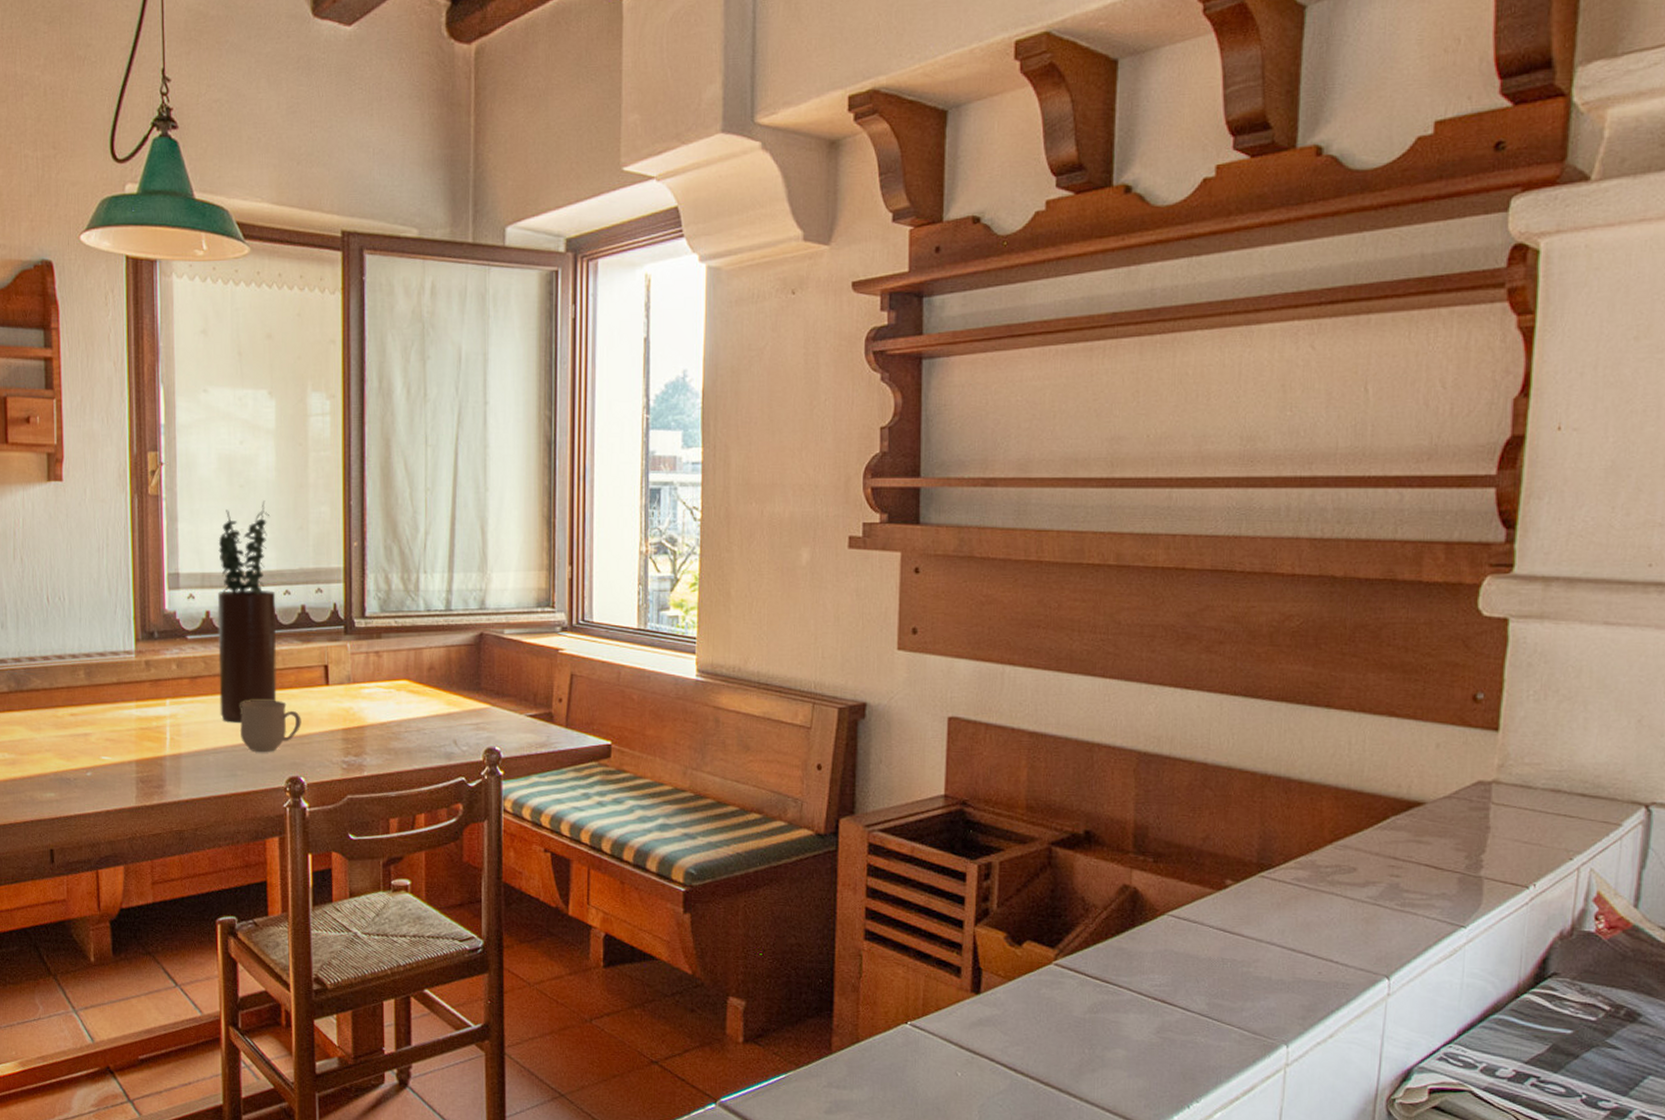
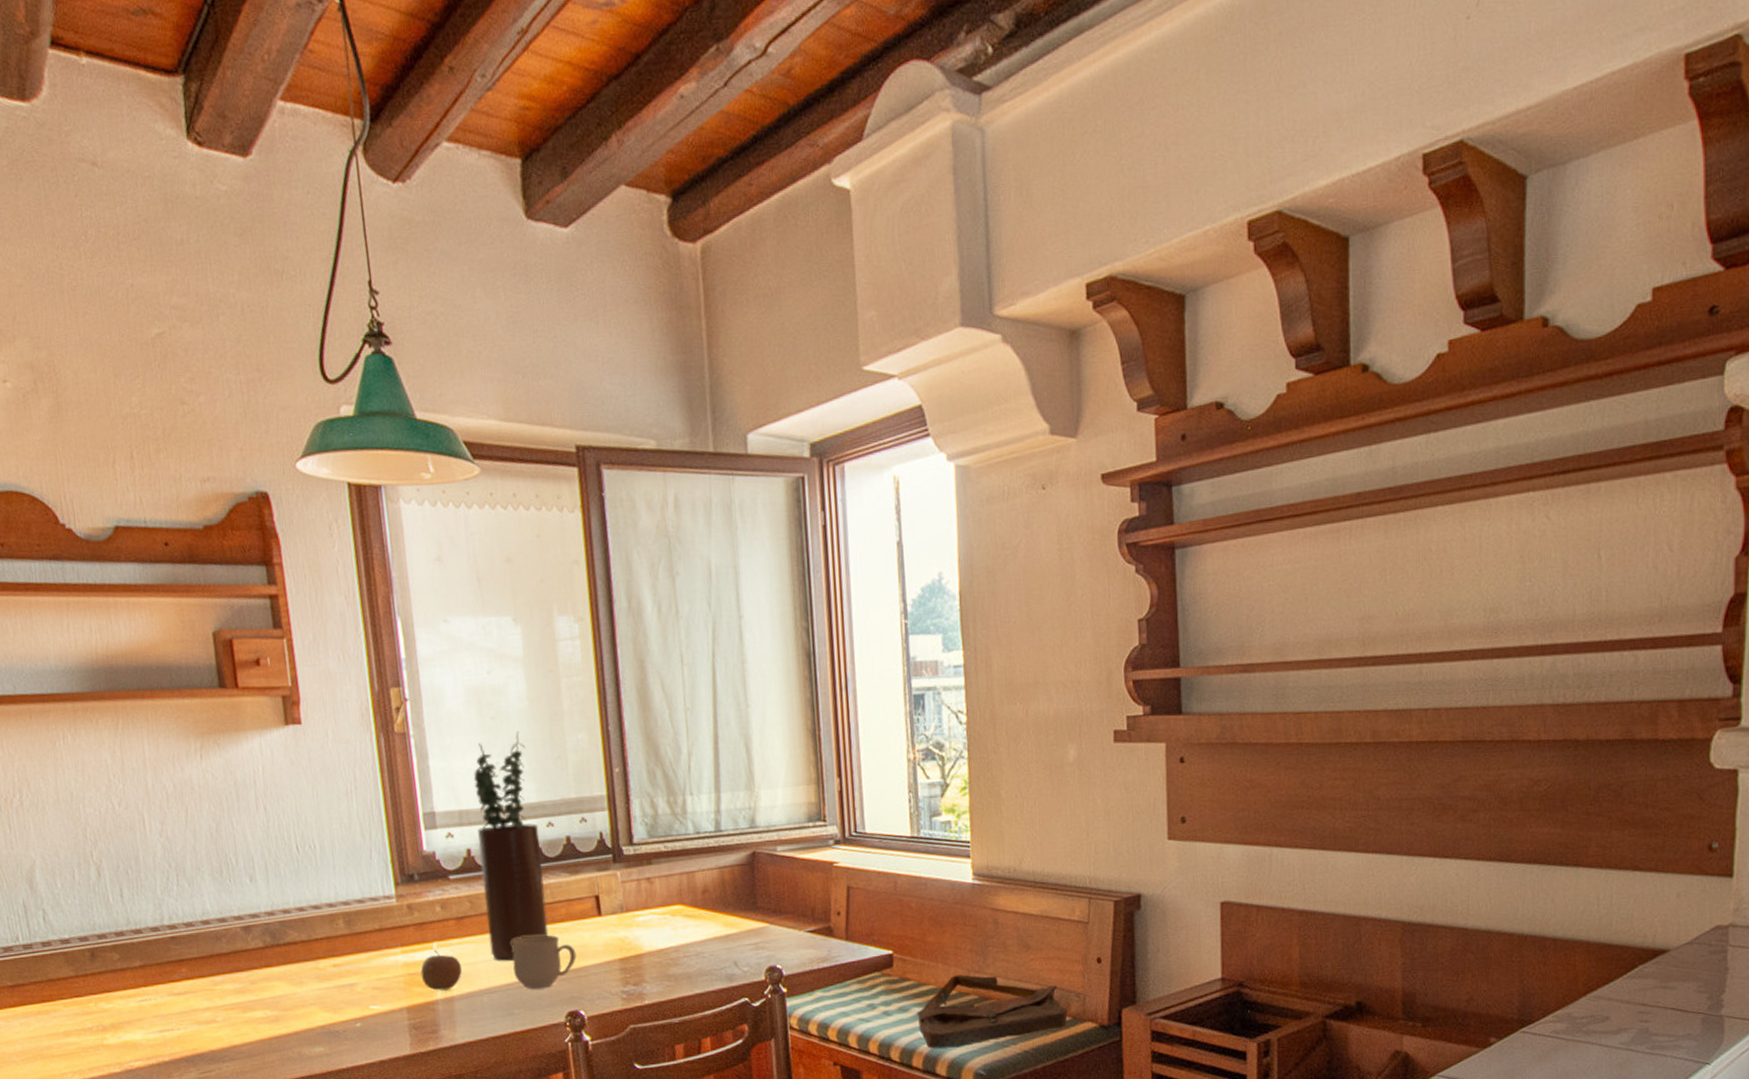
fruit: none [152,706,191,747] -> present [420,950,462,991]
bag: none [631,771,785,844] -> present [917,975,1069,1049]

